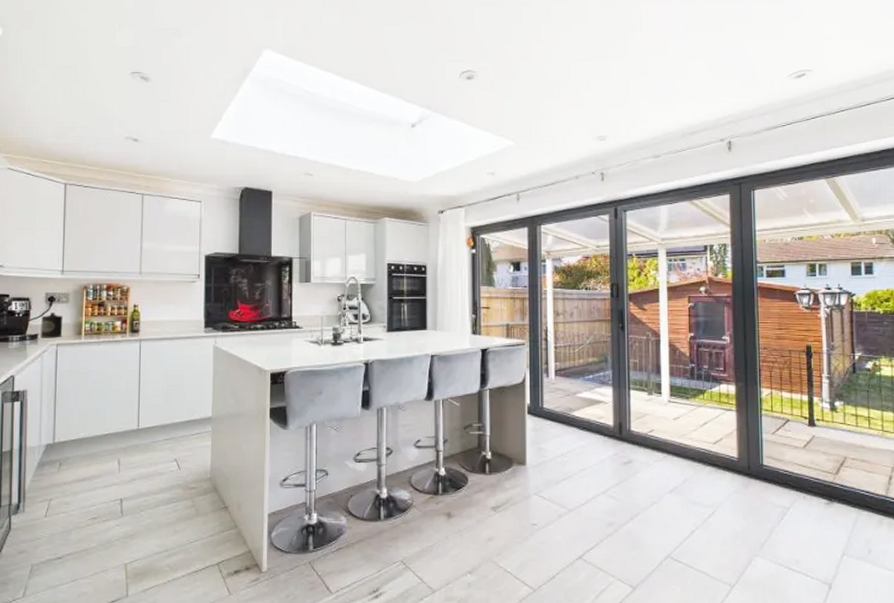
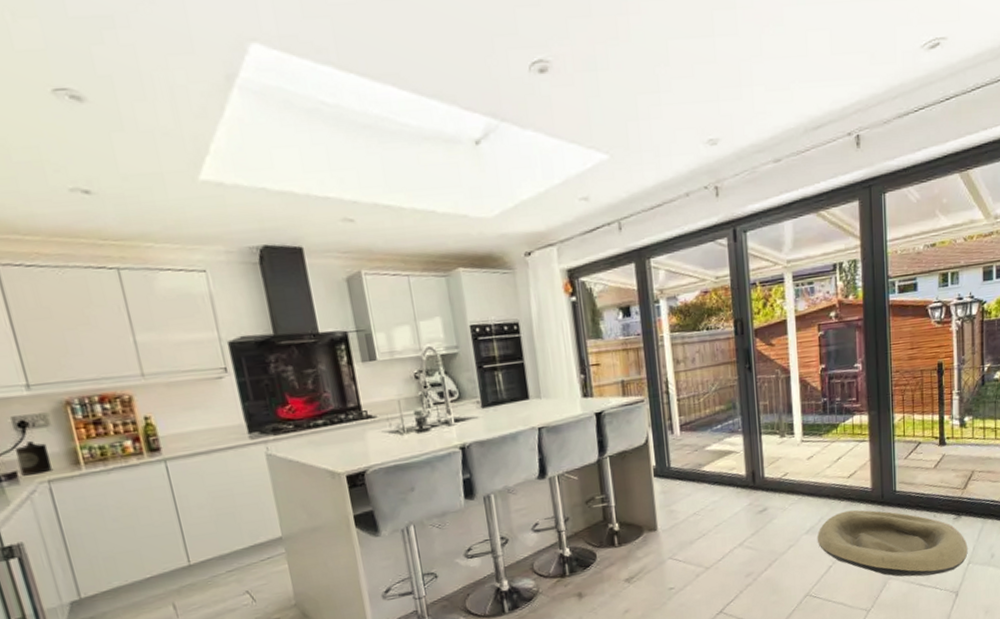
dog bed: none [680,477,842,561] -> present [817,509,968,577]

